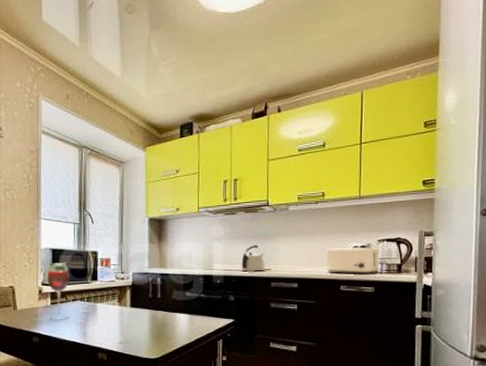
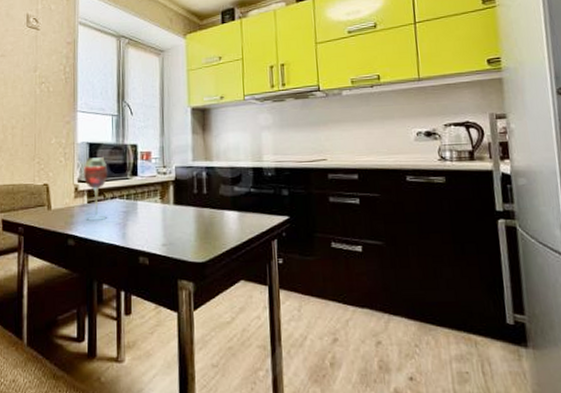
kettle: present [241,245,265,272] -> none [293,133,321,163]
toaster: present [326,247,380,275] -> none [387,132,449,164]

